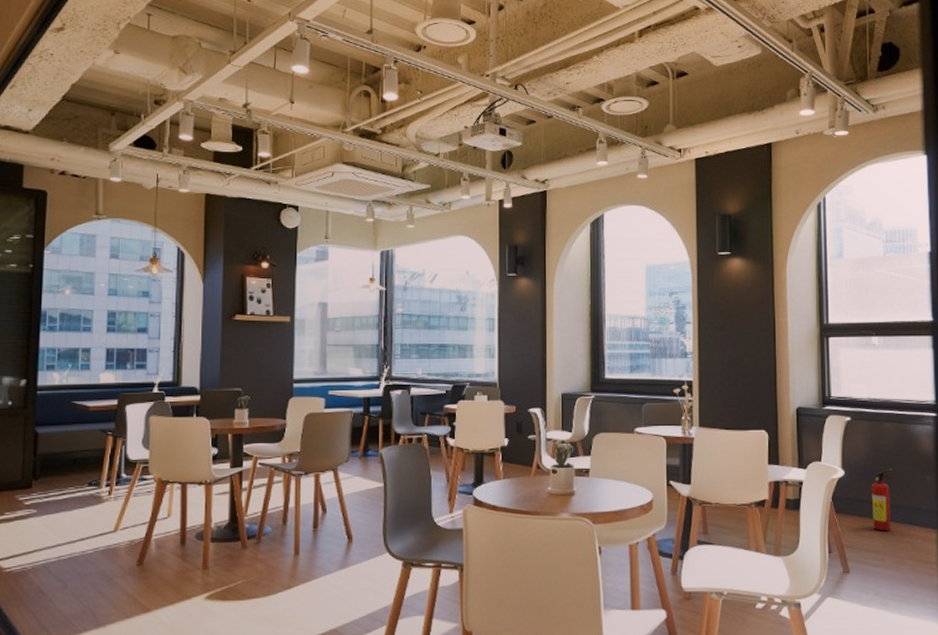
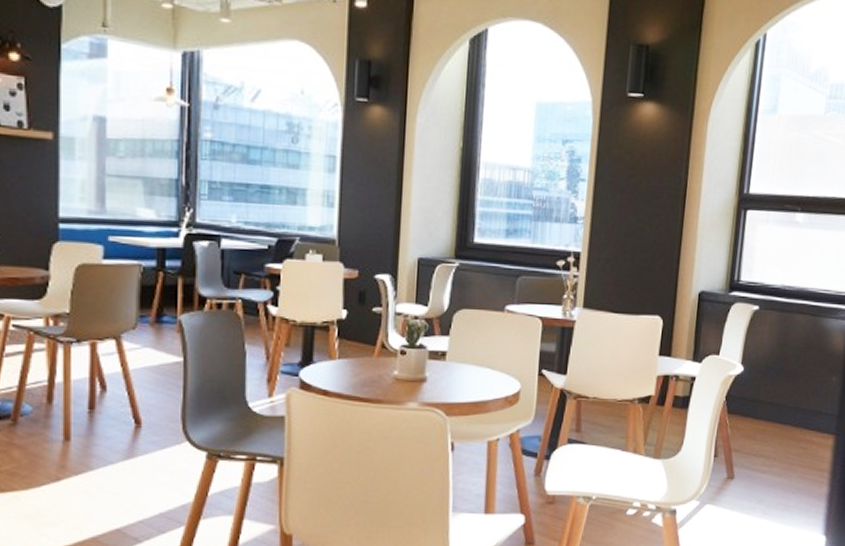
fire extinguisher: present [871,468,895,532] -> none [766,366,797,436]

